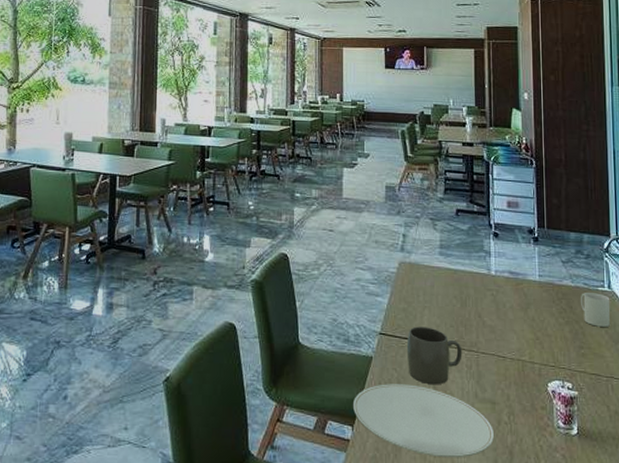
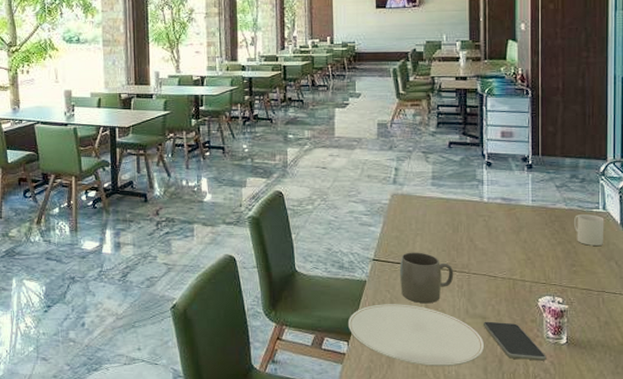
mobile phone: none [492,407,558,454] -> present [482,321,547,361]

